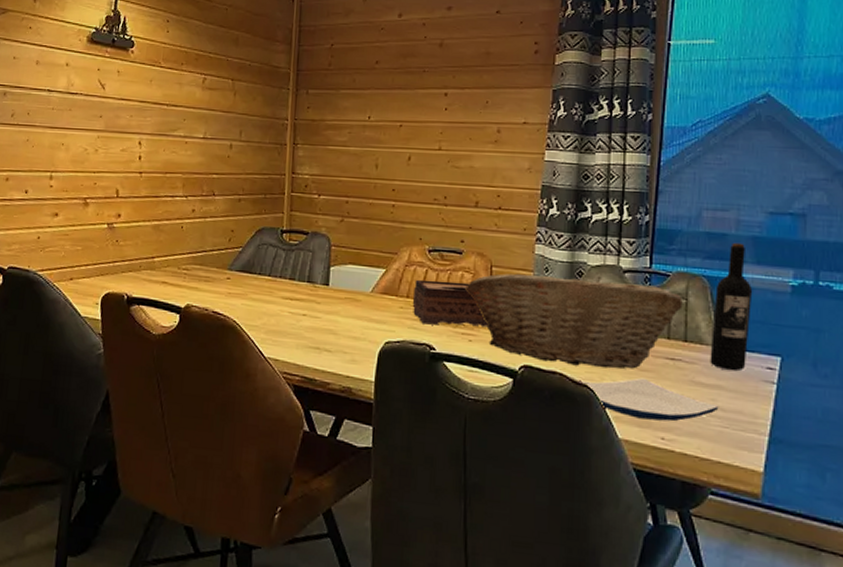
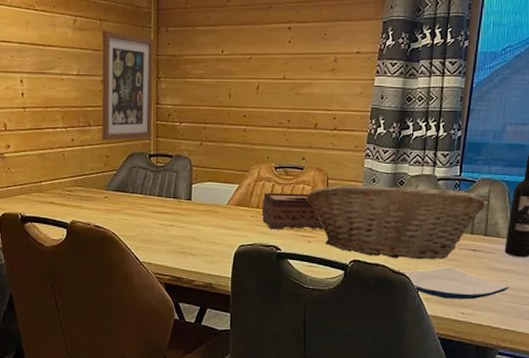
wall art: none [227,90,293,213] -> present [101,30,154,141]

